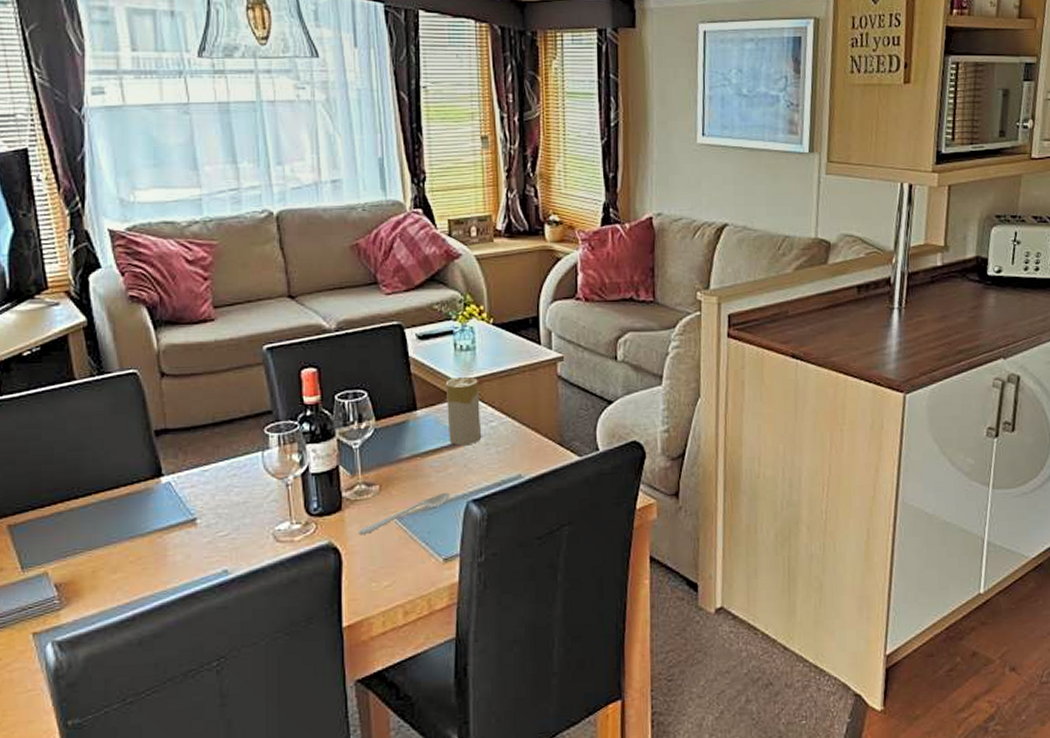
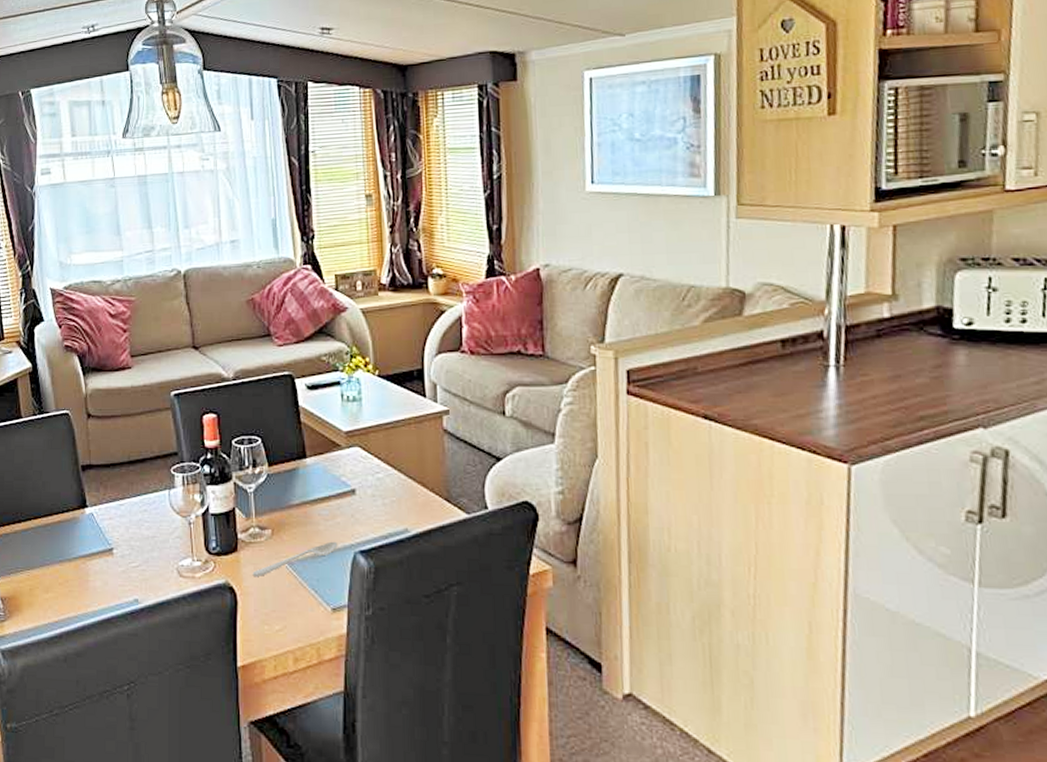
candle: present [445,376,482,446] -> none [333,426,369,496]

